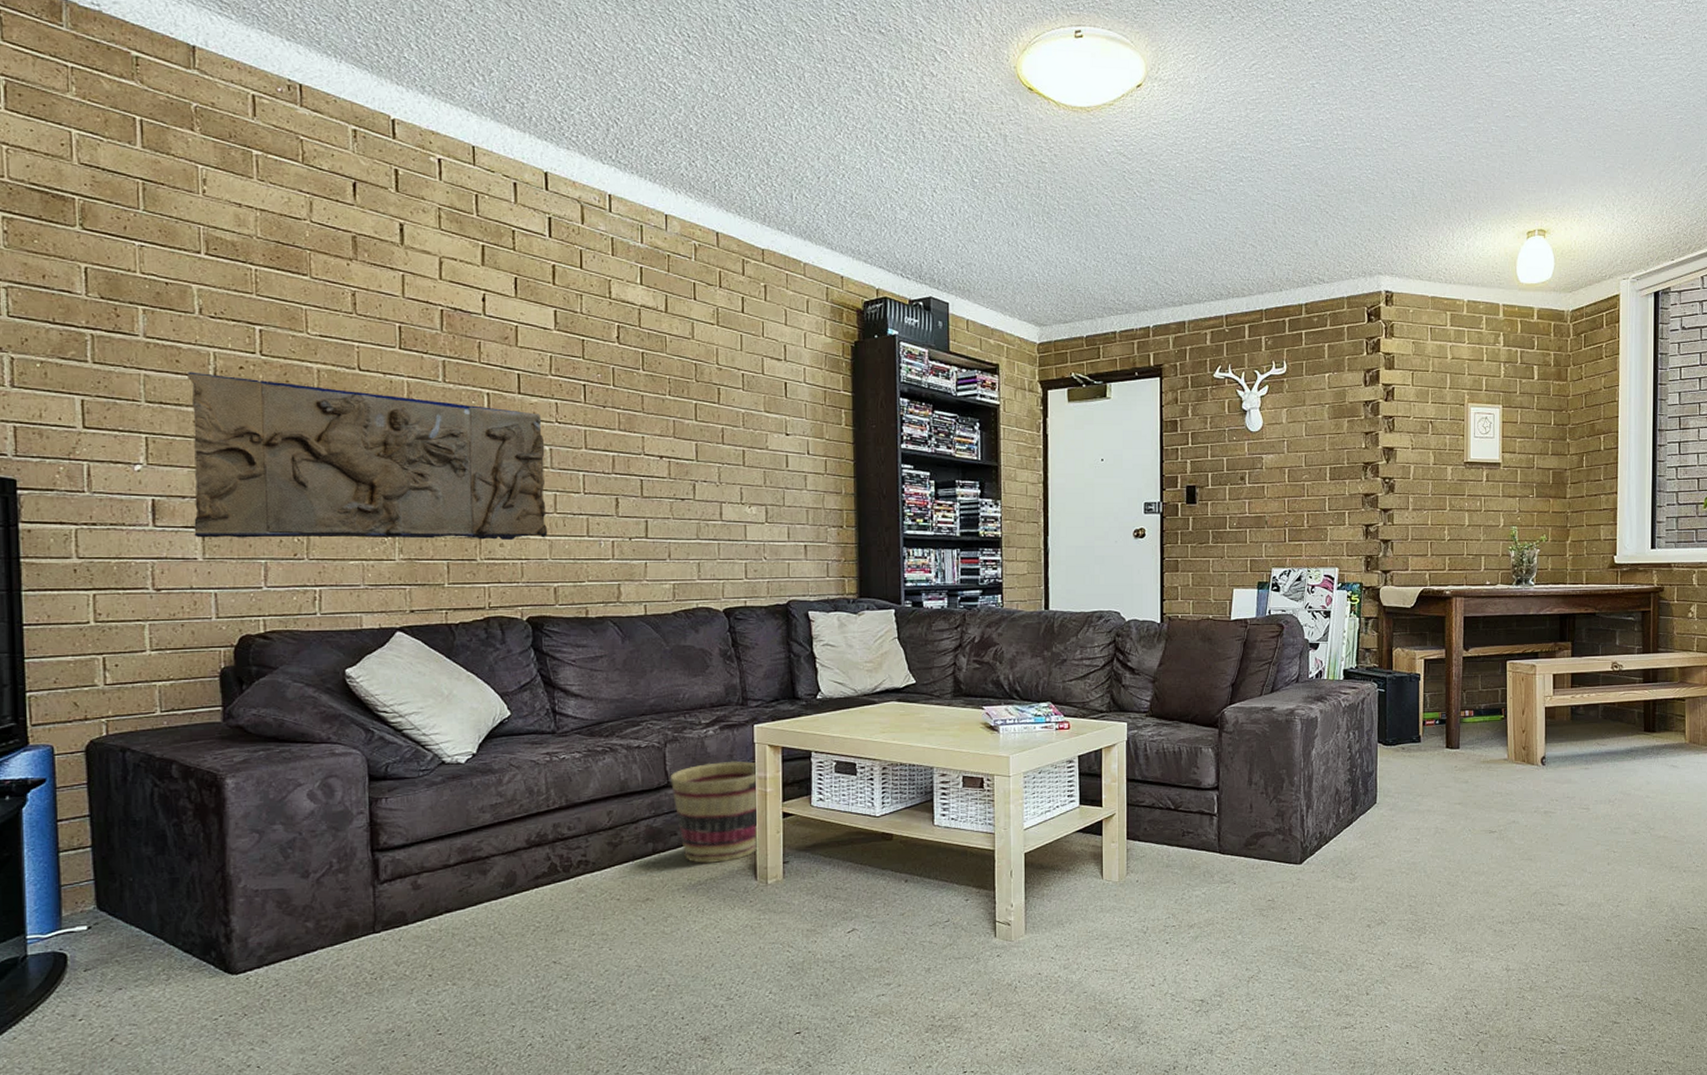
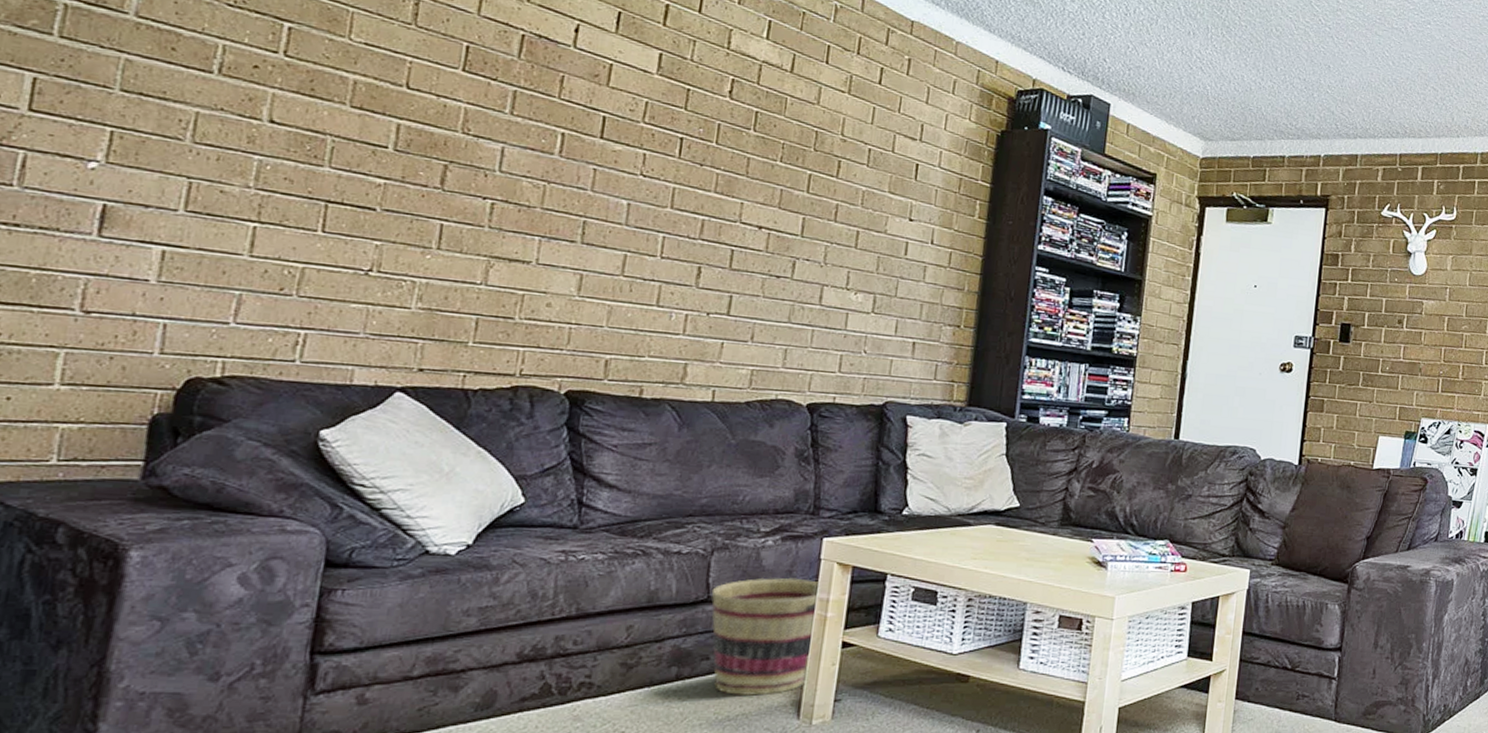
relief sculpture: present [188,371,548,541] -> none [151,62,624,303]

